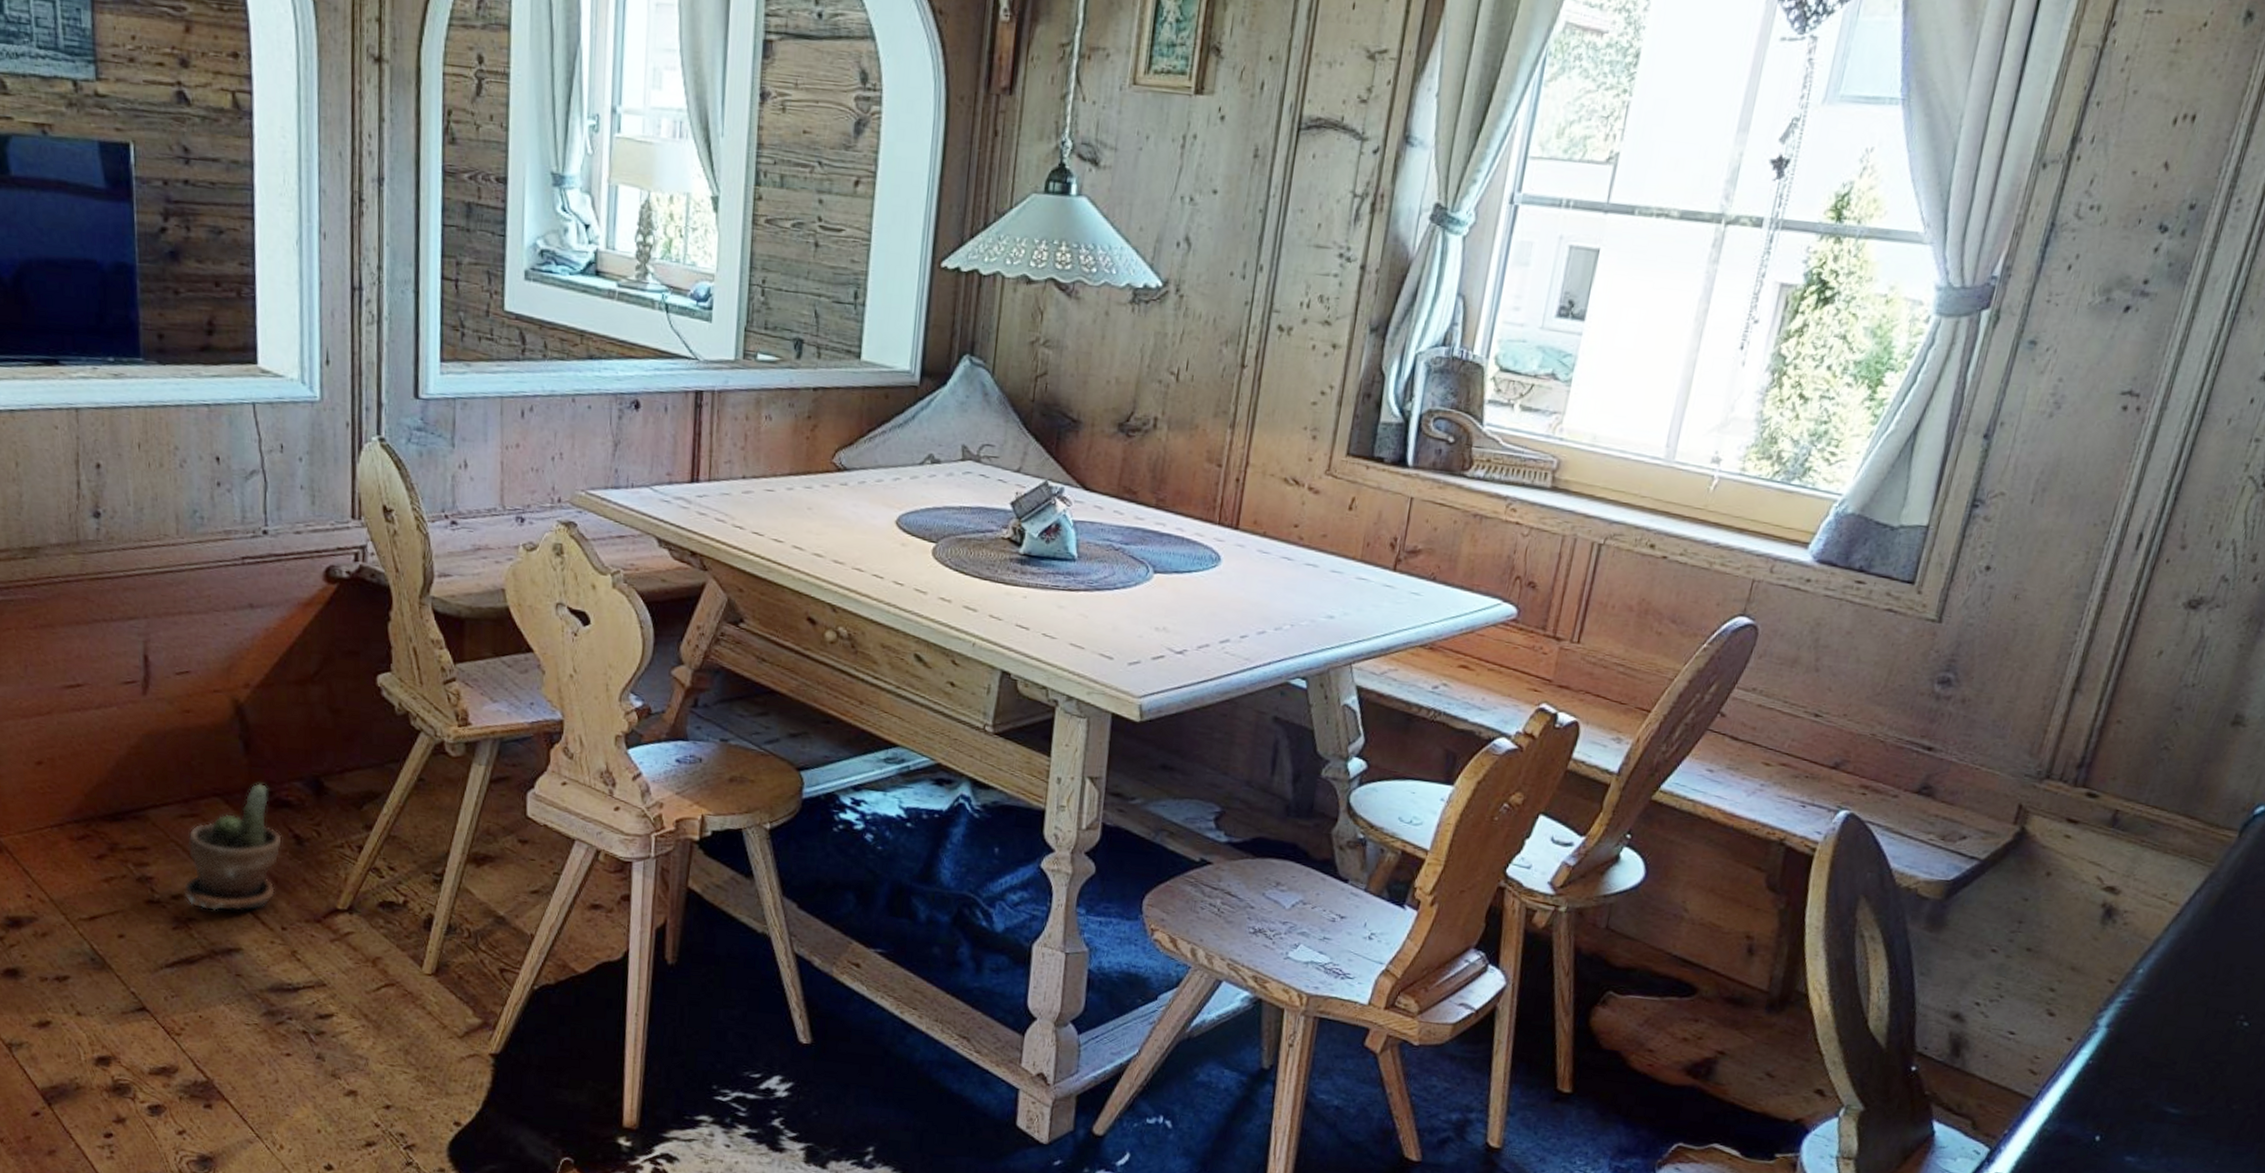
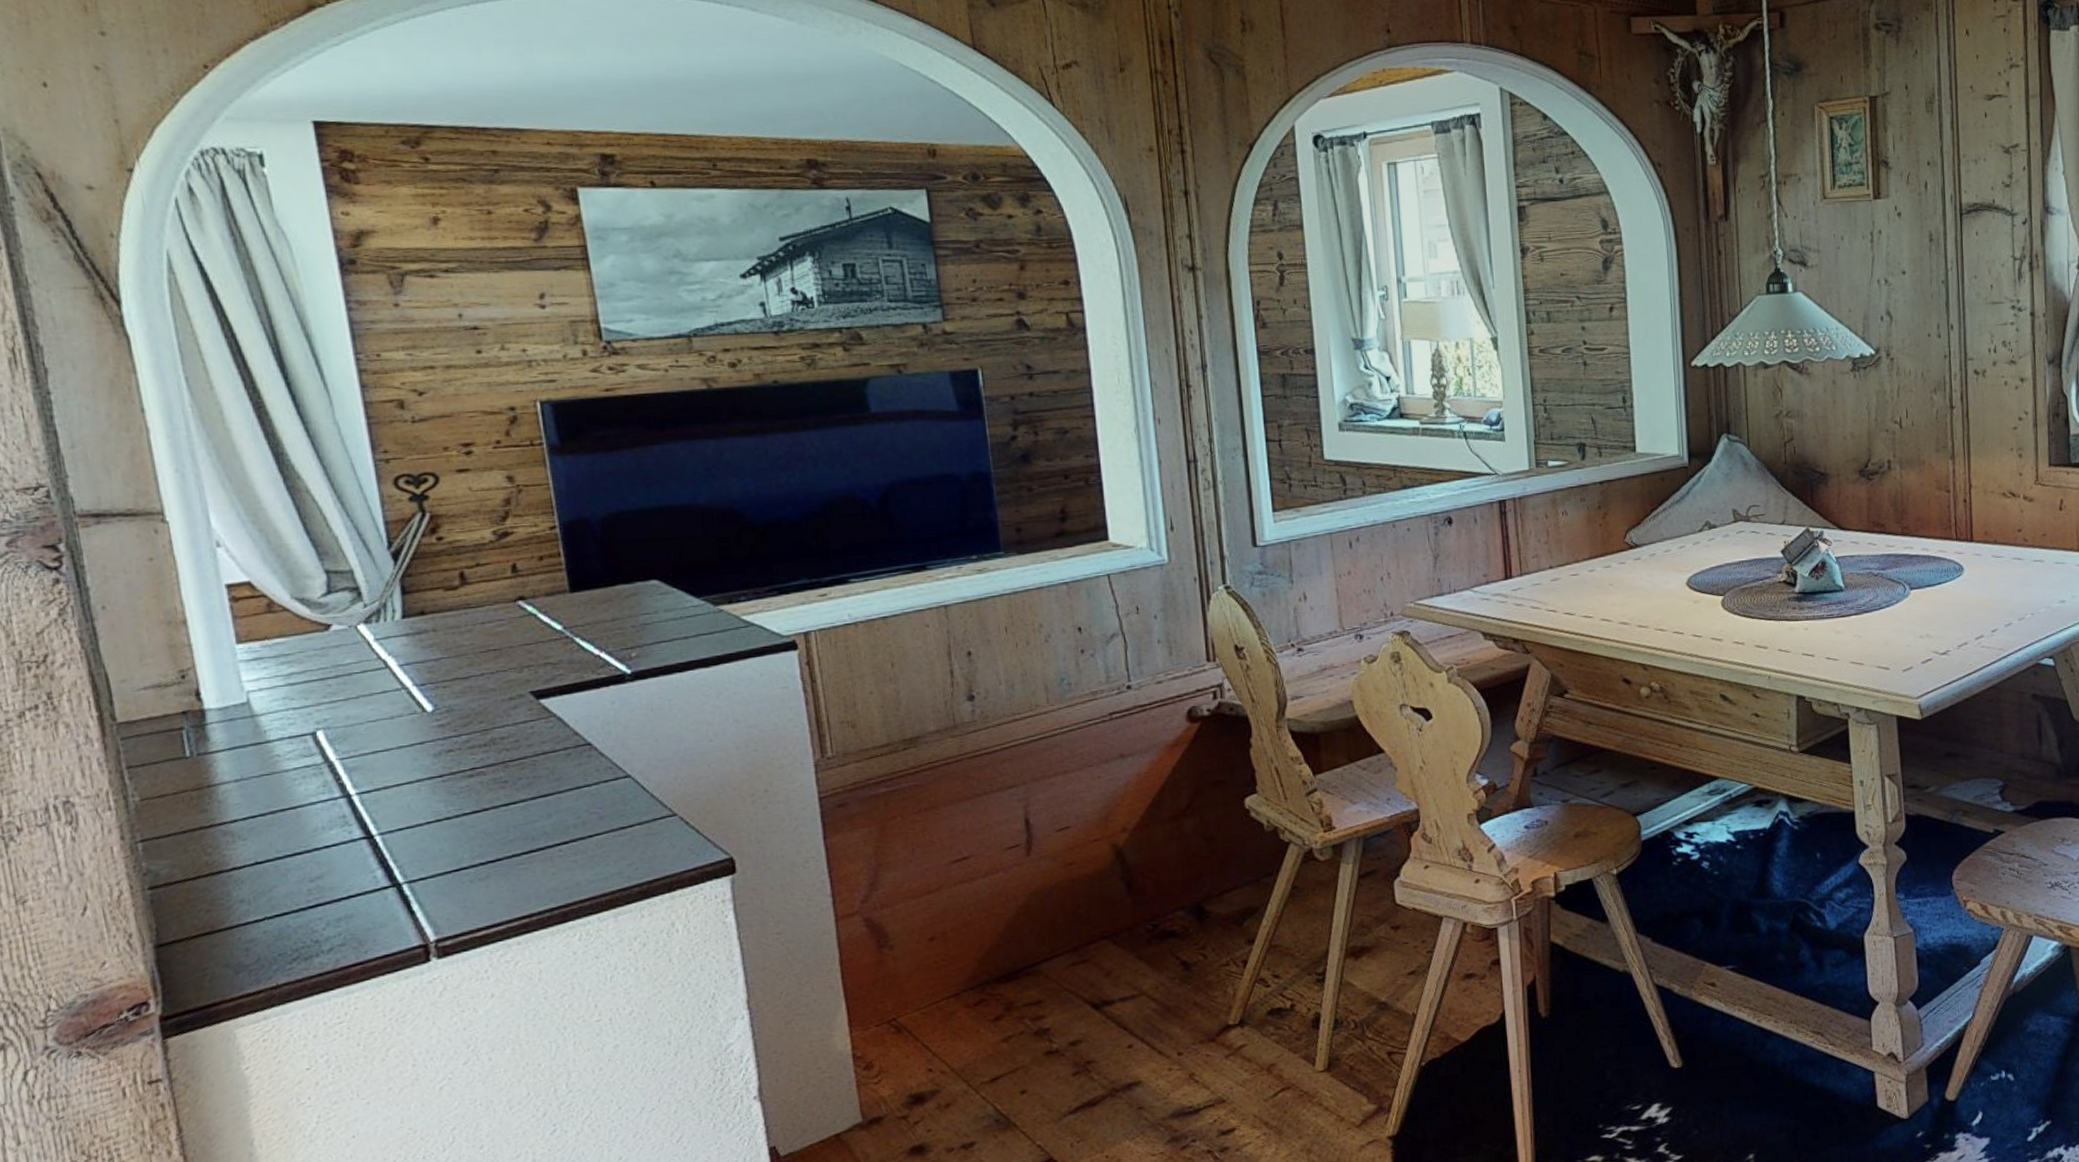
potted plant: present [184,783,282,912] -> none [1081,919,1170,1050]

